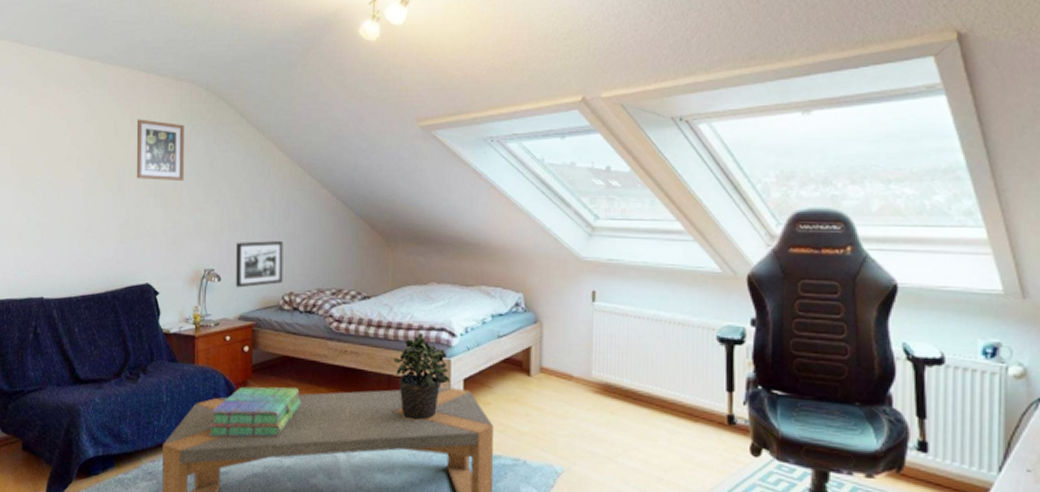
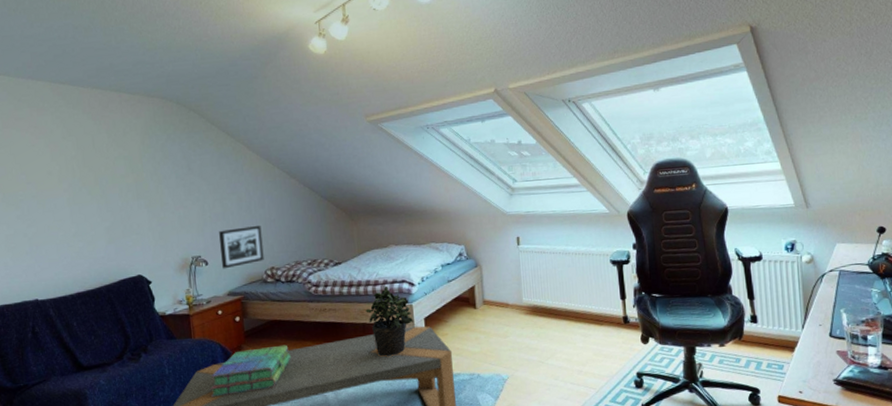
picture frame: present [136,119,184,181] -> none [113,133,164,186]

